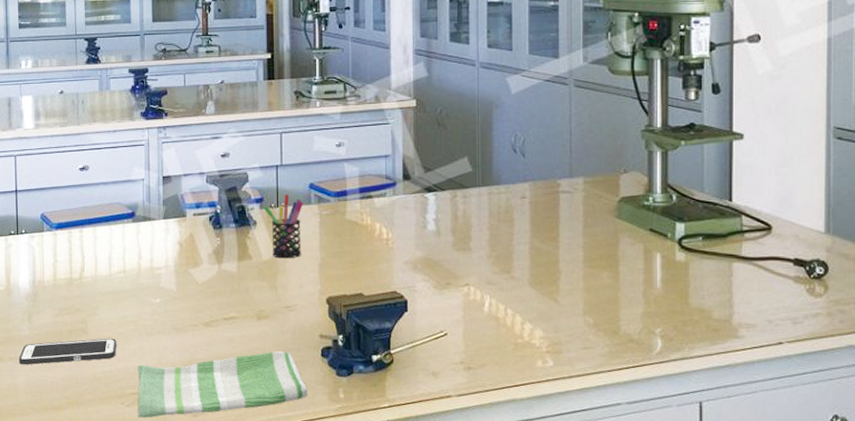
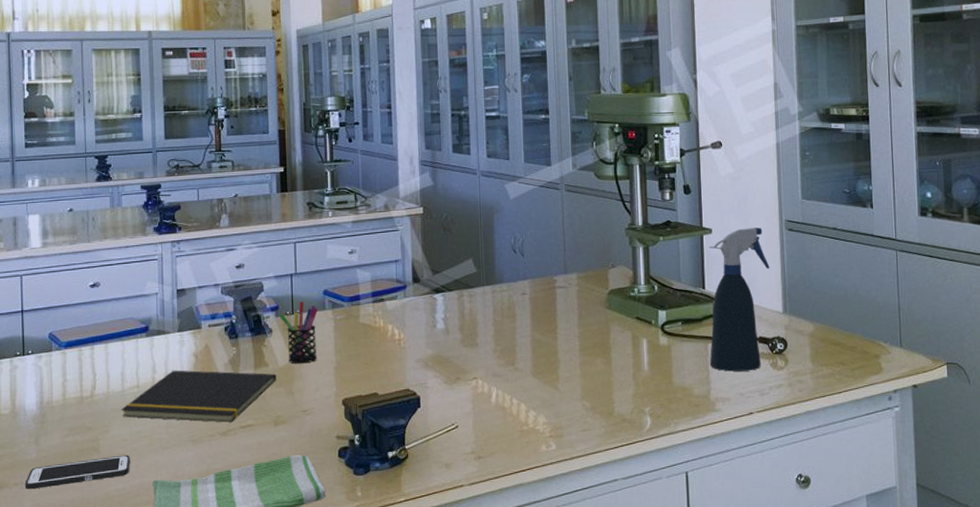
notepad: none [108,257,260,314] -> present [121,370,277,423]
spray bottle: none [734,134,812,296] -> present [708,227,770,372]

